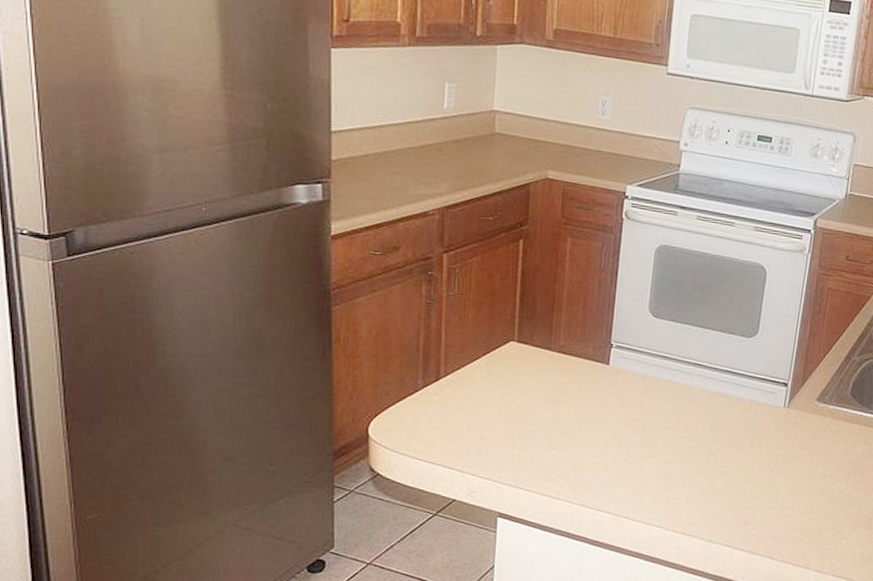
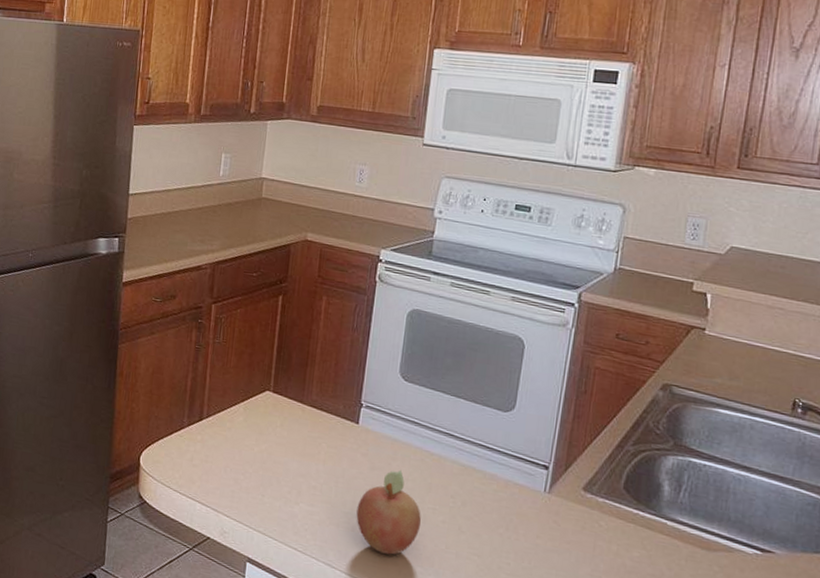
fruit: none [609,404,673,486] -> present [356,470,422,555]

